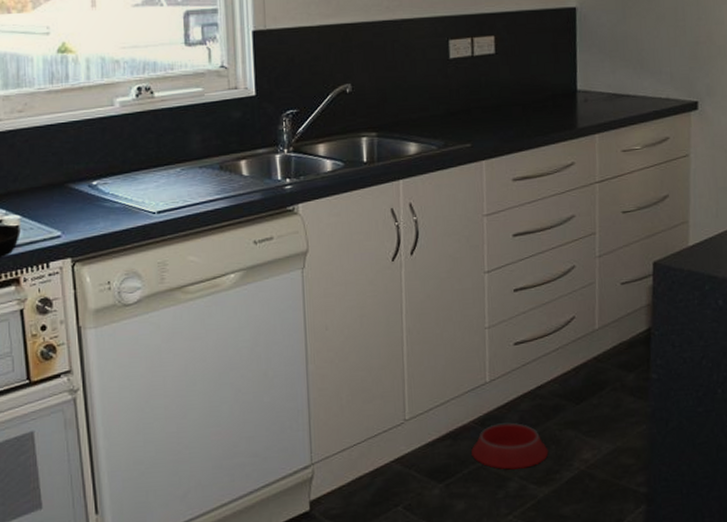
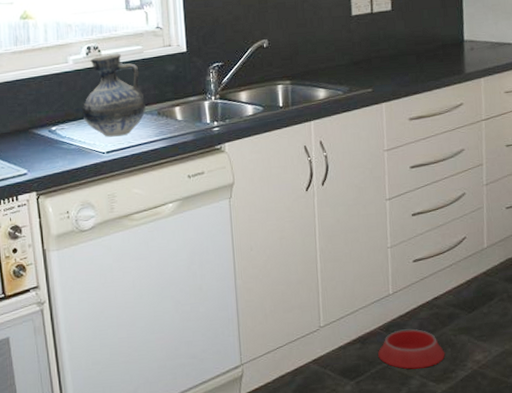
ceramic jug: none [129,95,206,194] -> present [82,53,146,137]

